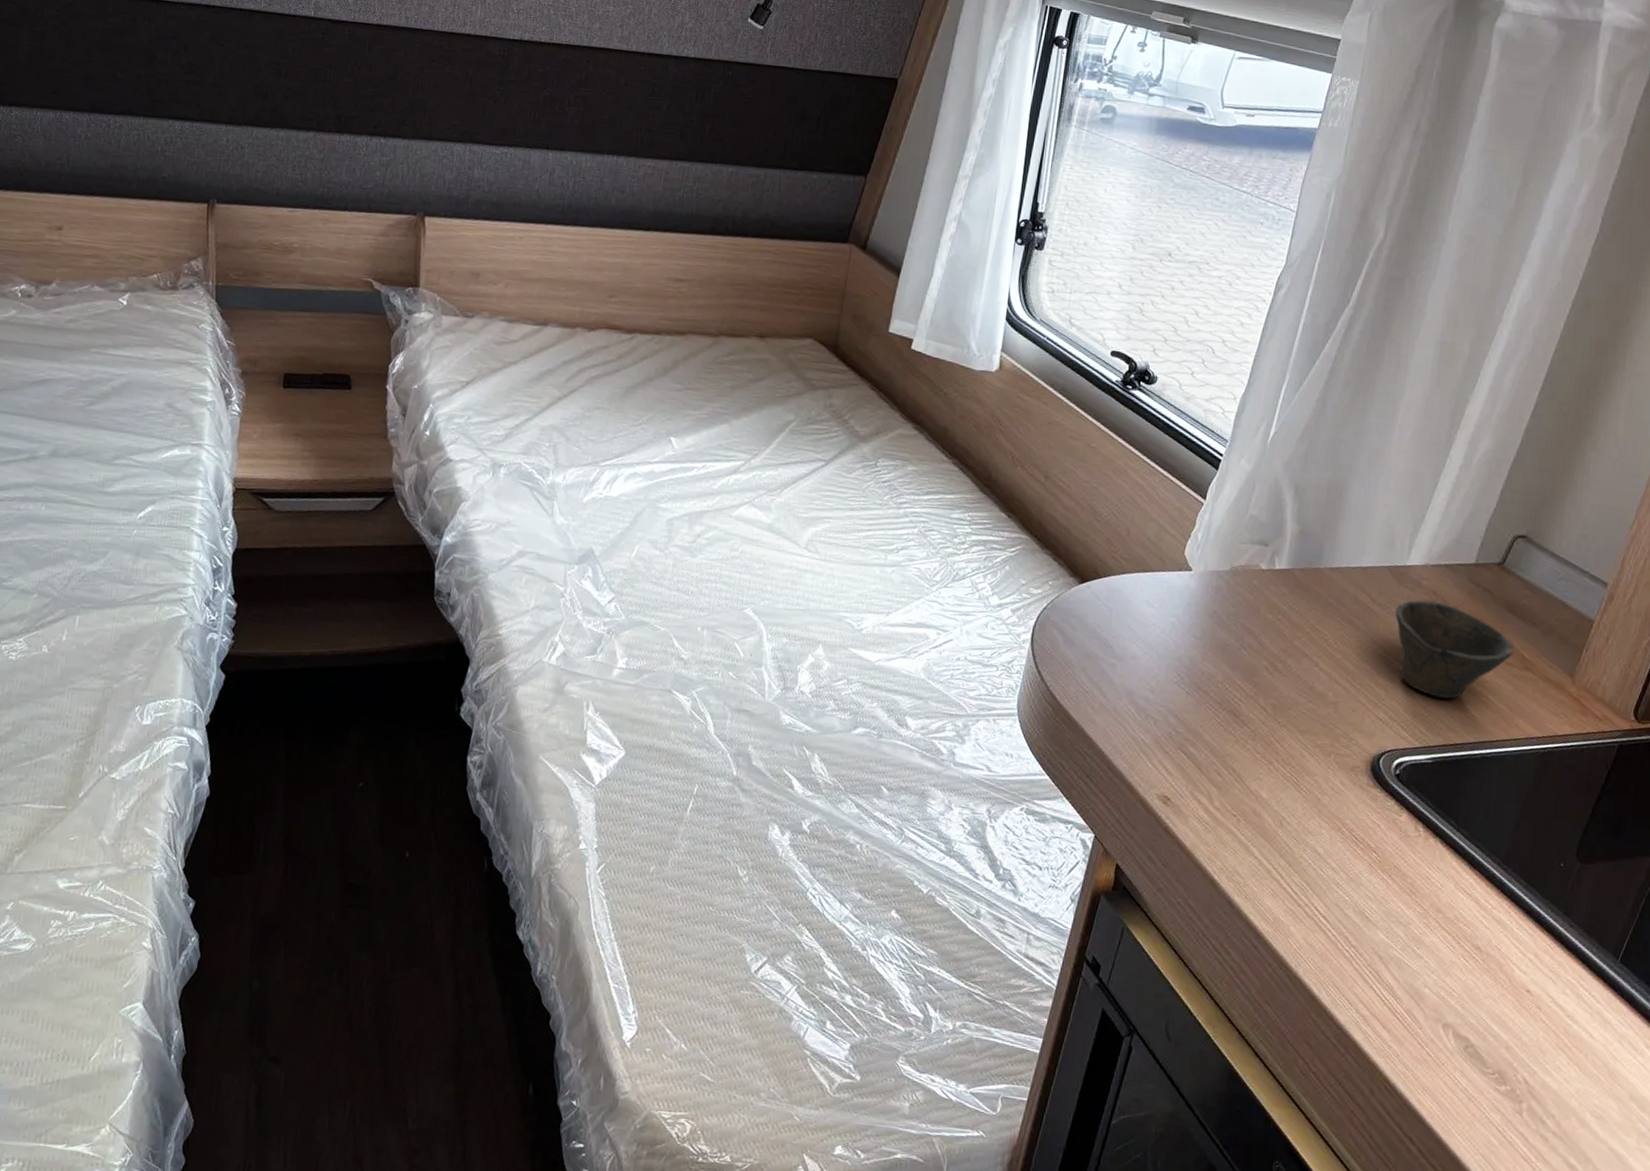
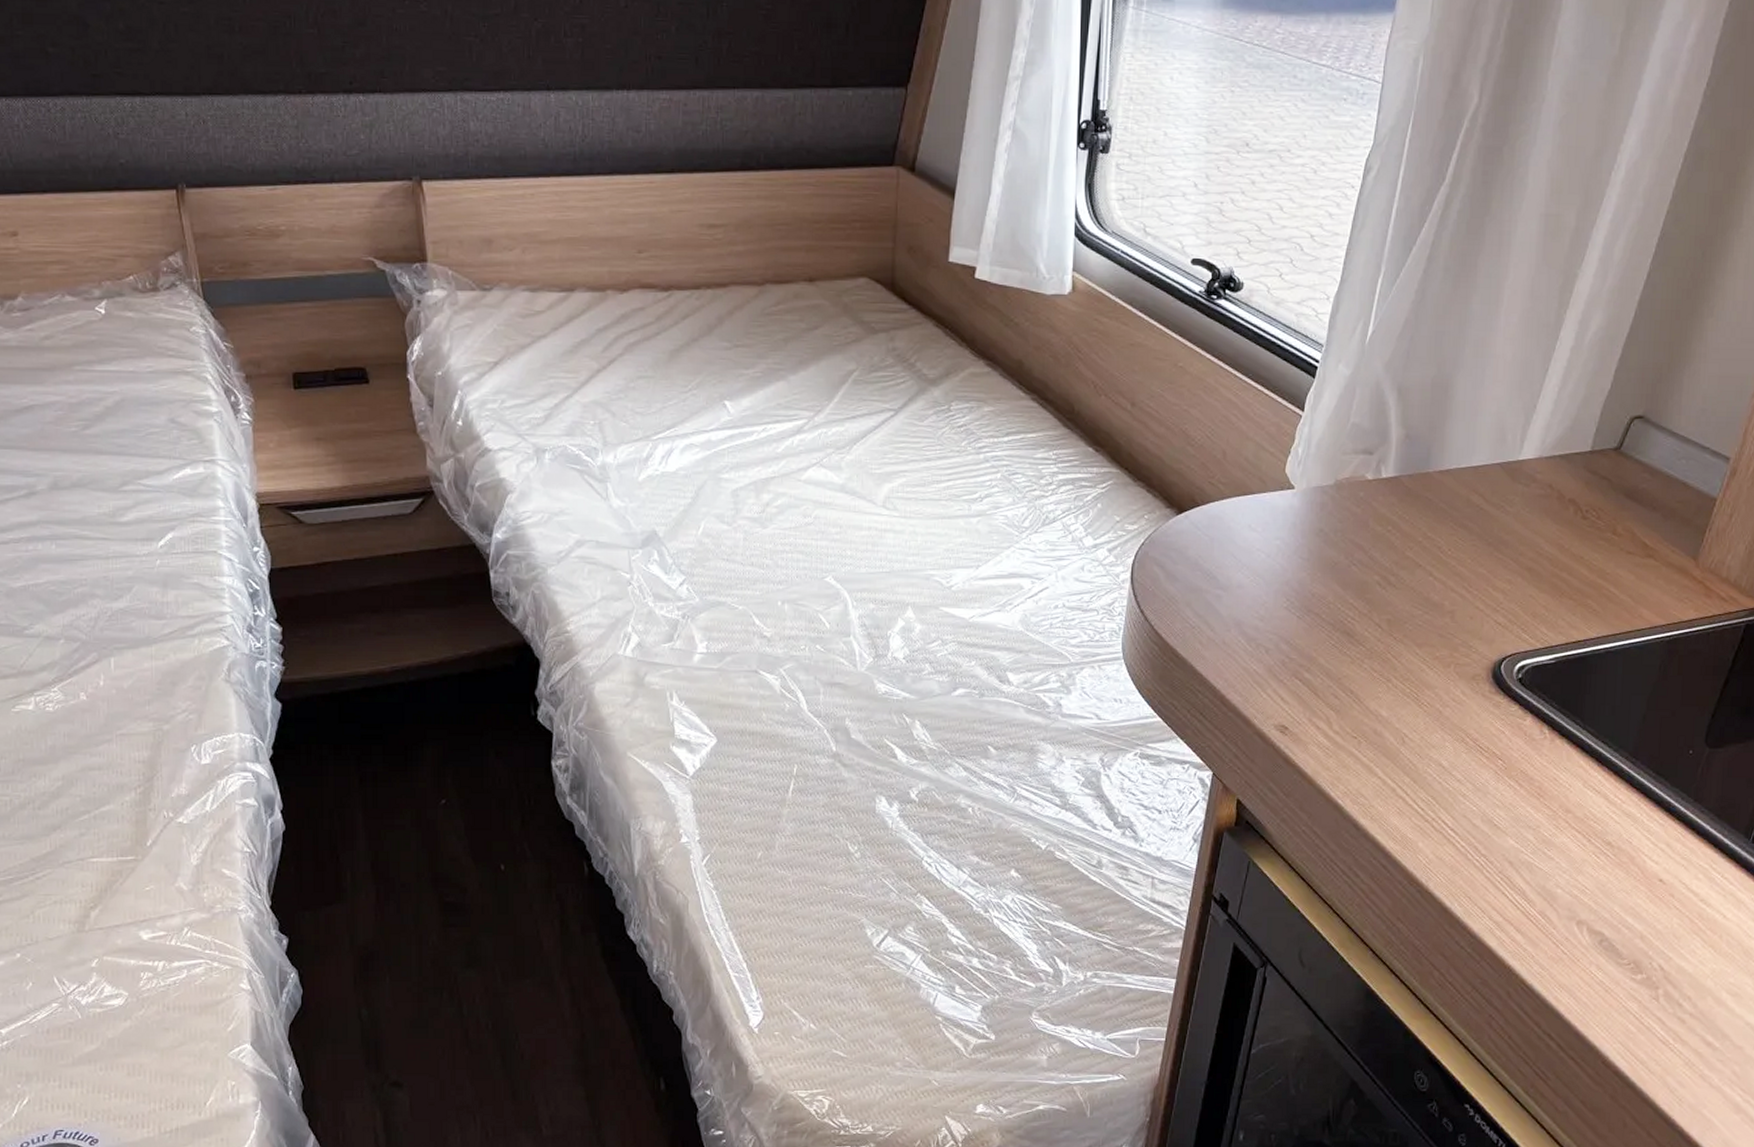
cup: present [1394,600,1514,699] -> none [1509,494,1635,595]

